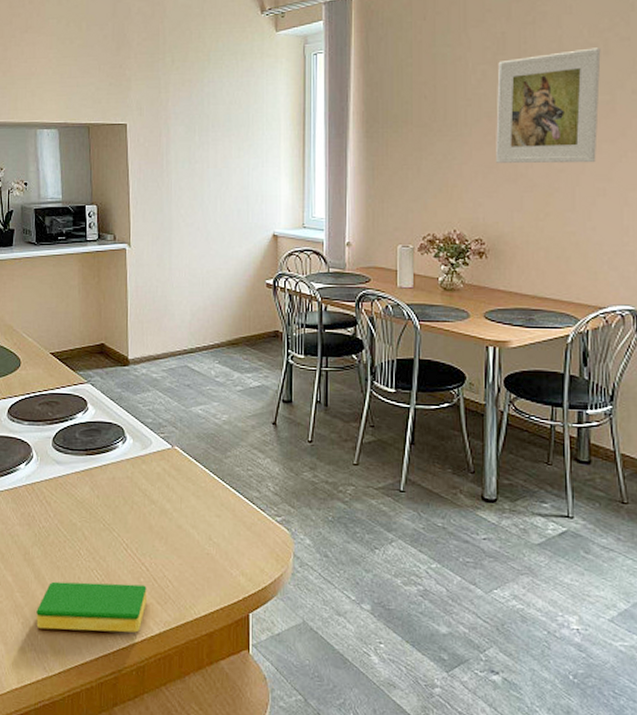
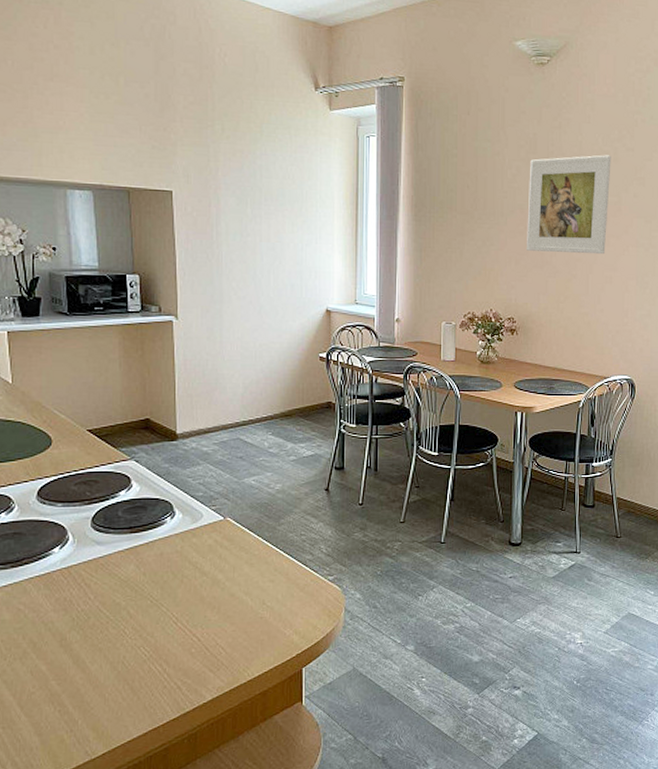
dish sponge: present [36,581,147,633] -> none [76,655,198,714]

